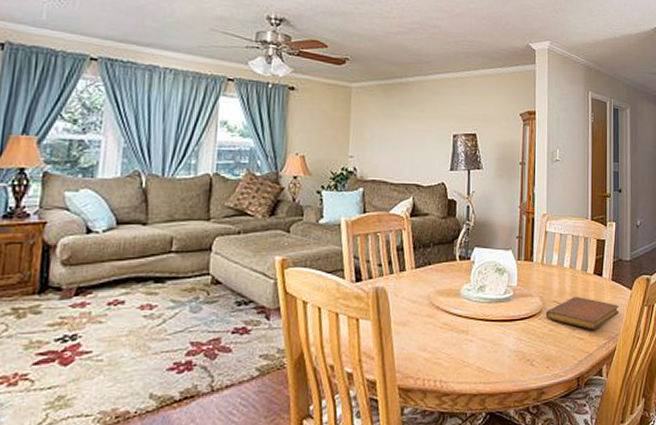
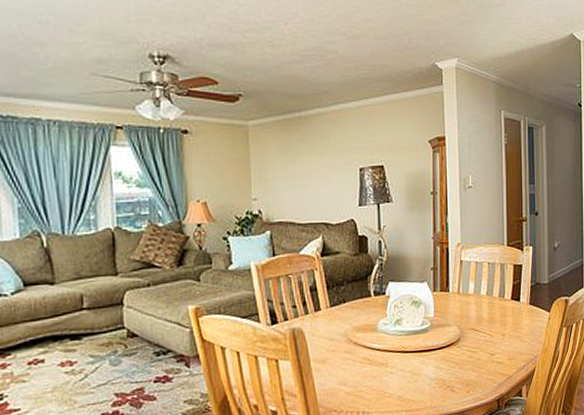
notebook: present [545,297,619,330] -> none [464,322,537,354]

